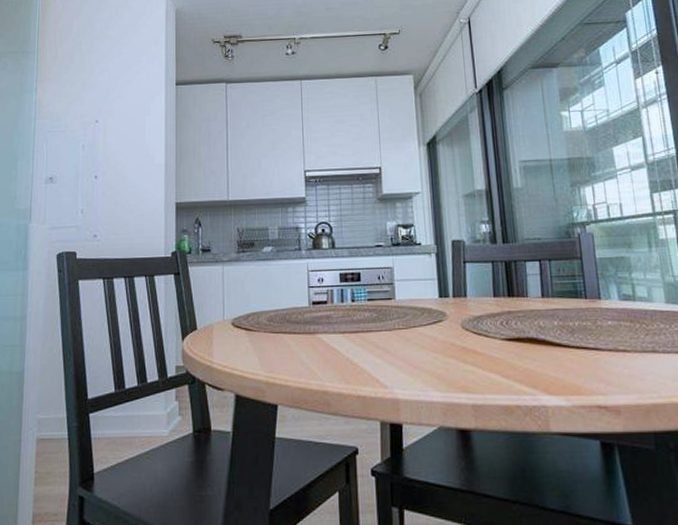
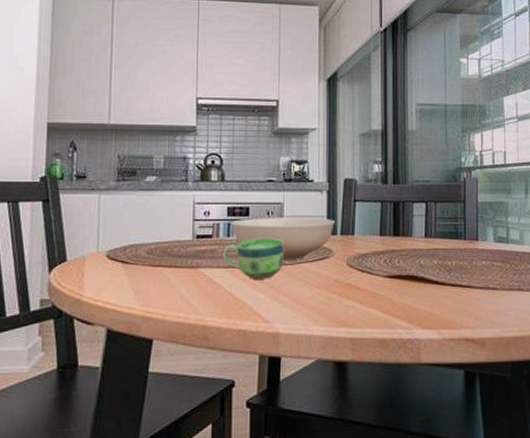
cup: none [338,302,398,344] -> present [222,238,284,279]
bowl: none [344,280,447,325] -> present [231,218,336,261]

